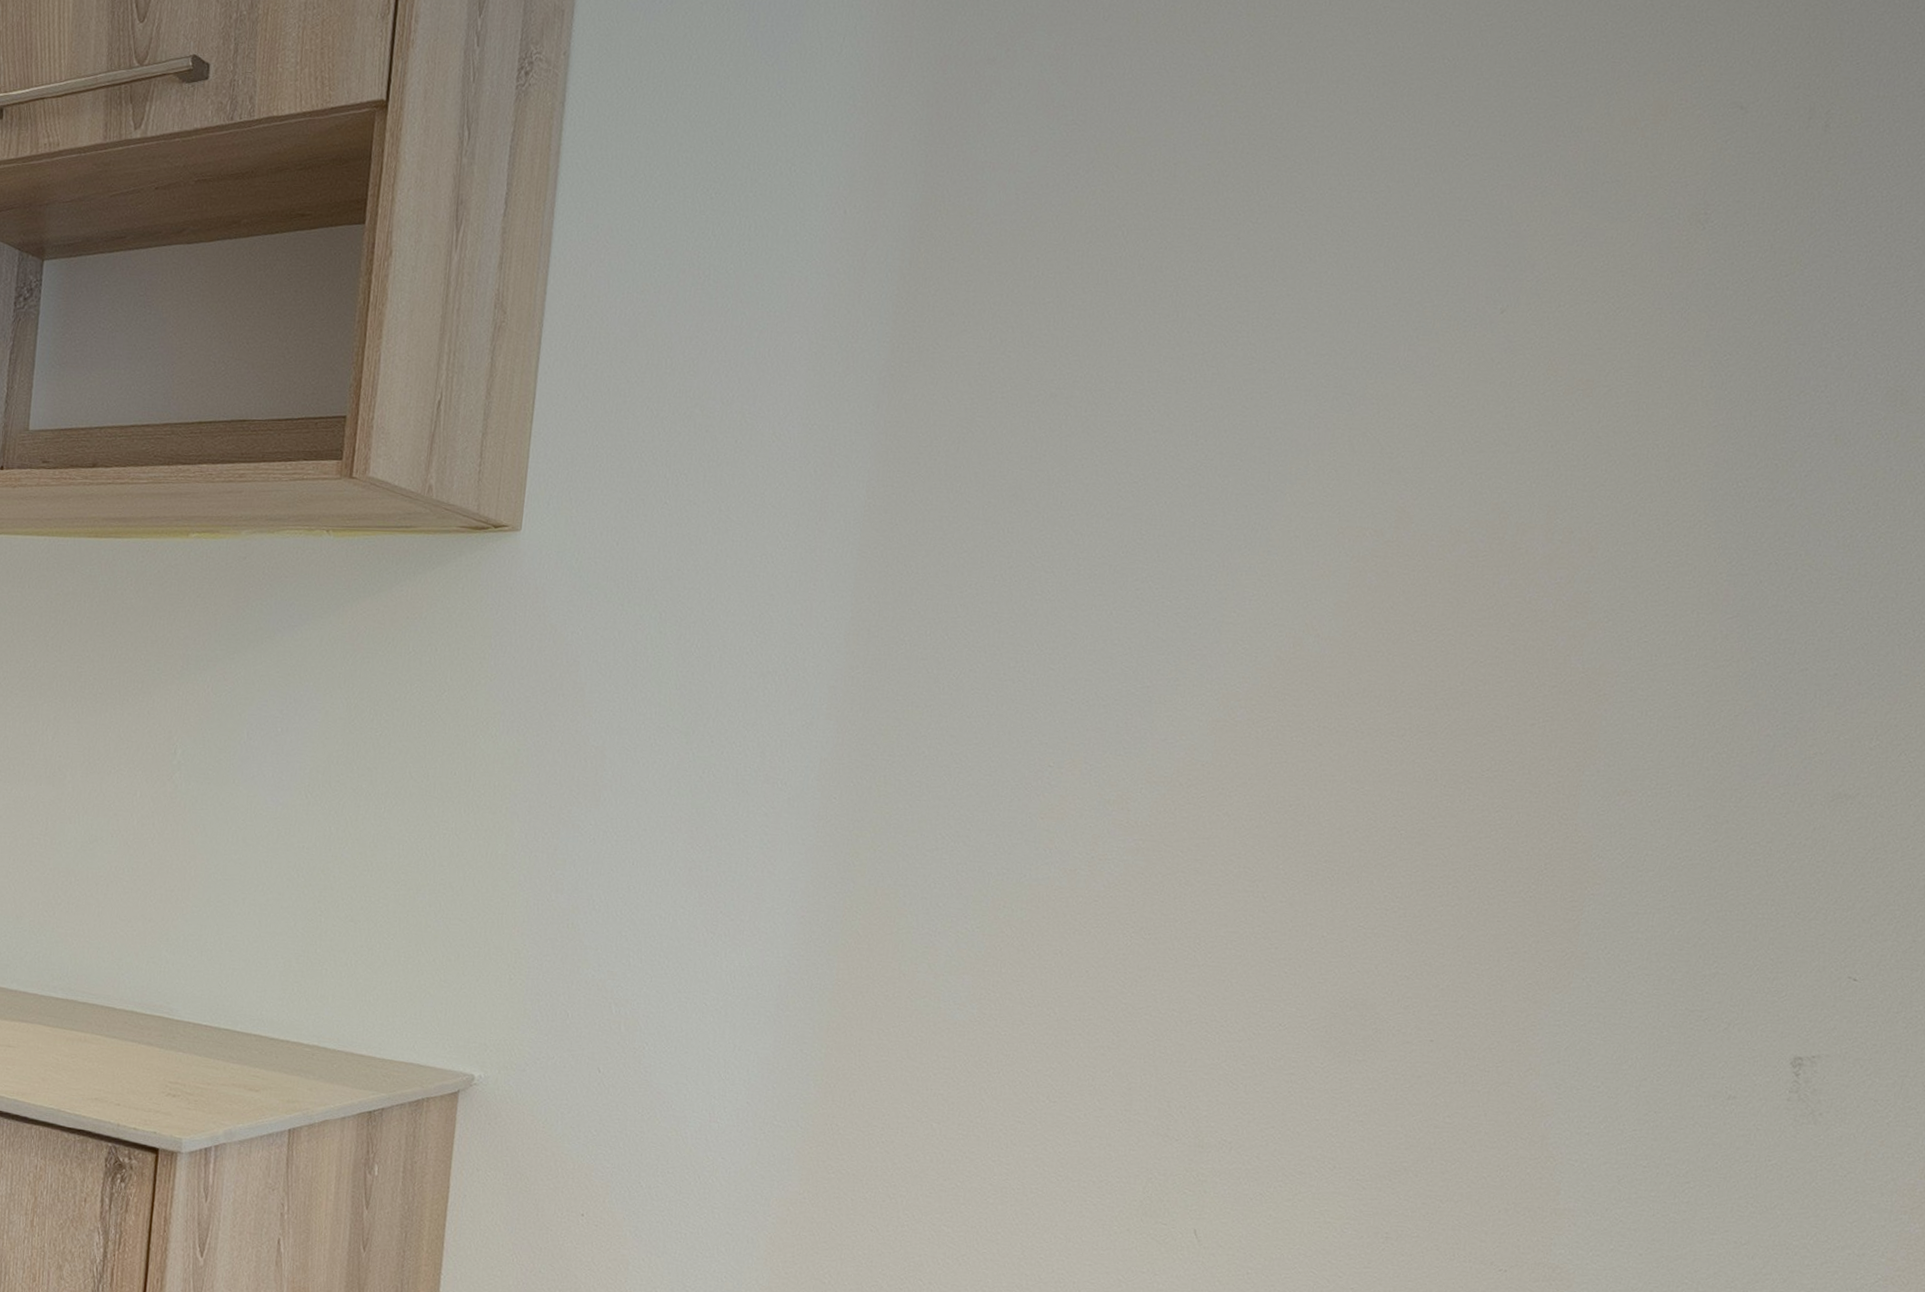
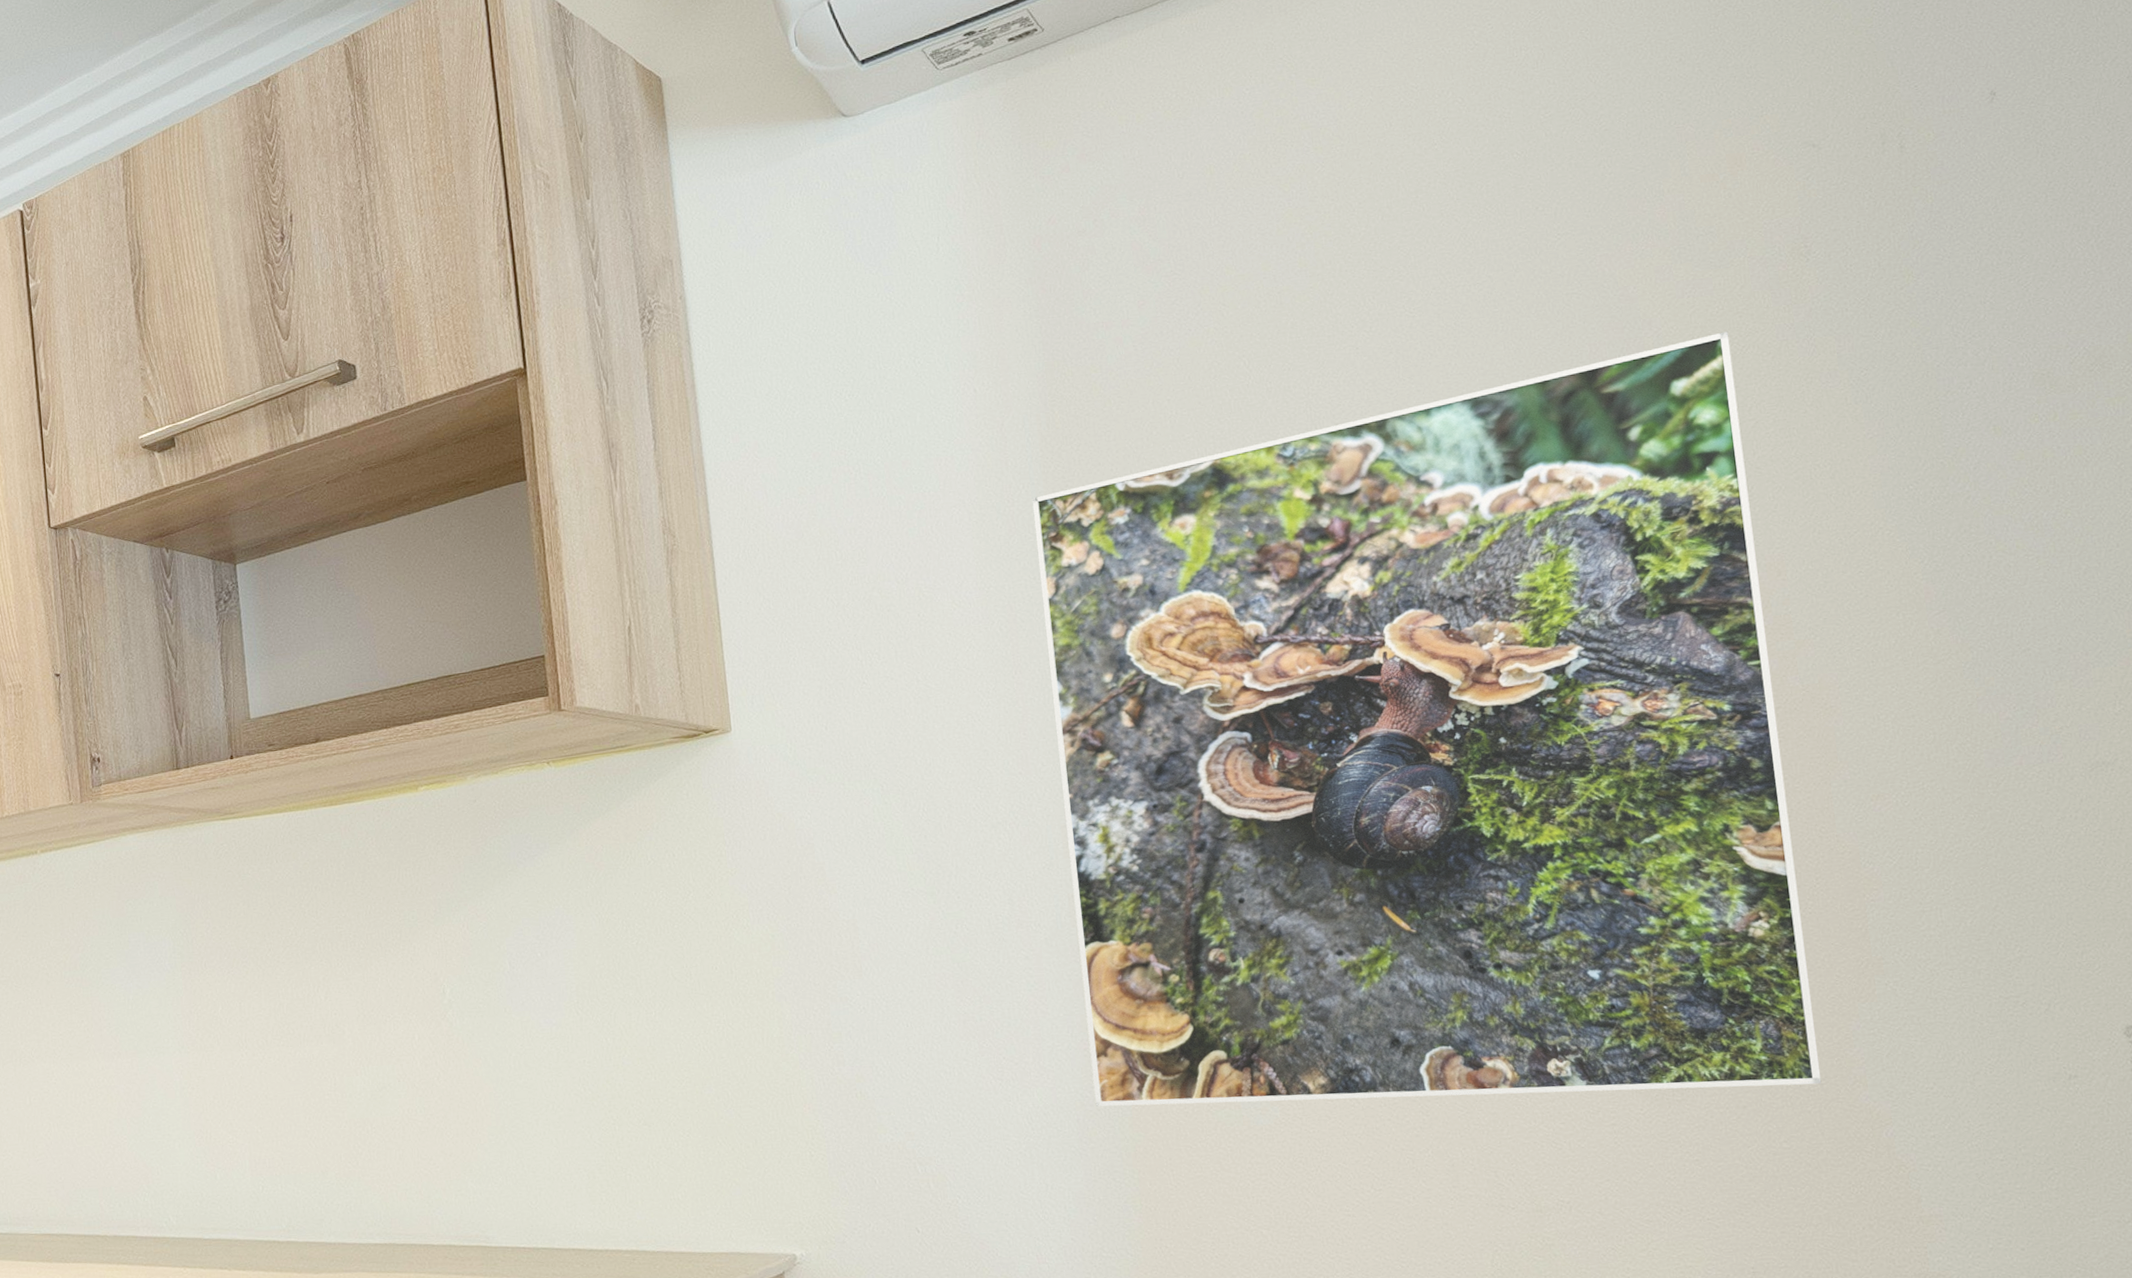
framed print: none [800,288,1607,1066] -> present [1032,331,1822,1107]

